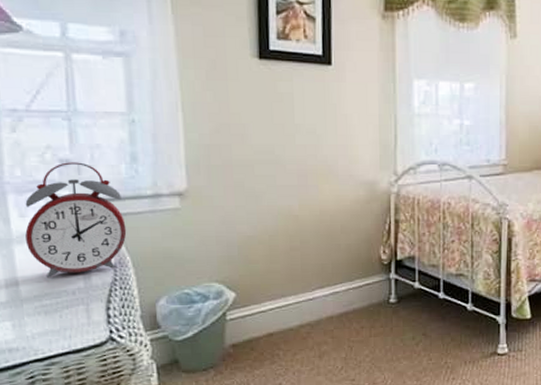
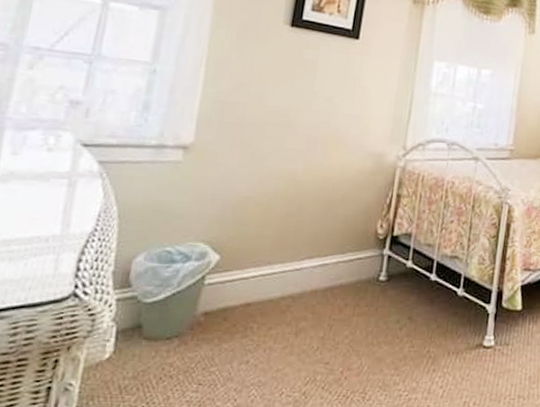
alarm clock: present [25,162,127,277] -> none [10,104,124,221]

